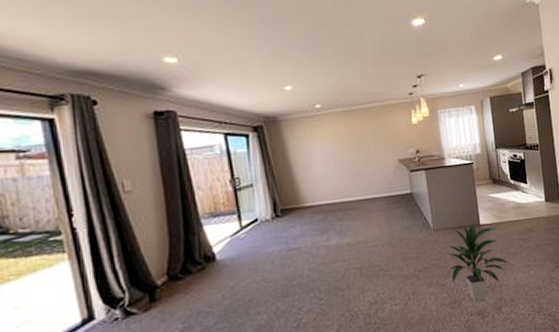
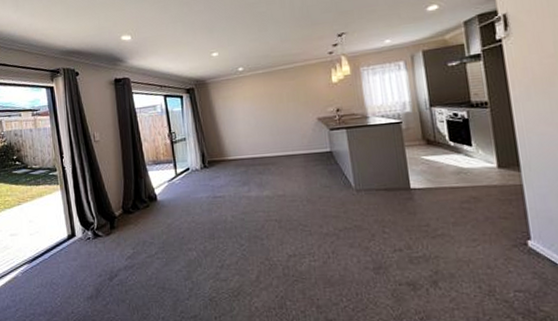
indoor plant: present [448,223,509,302] -> none [372,186,448,272]

